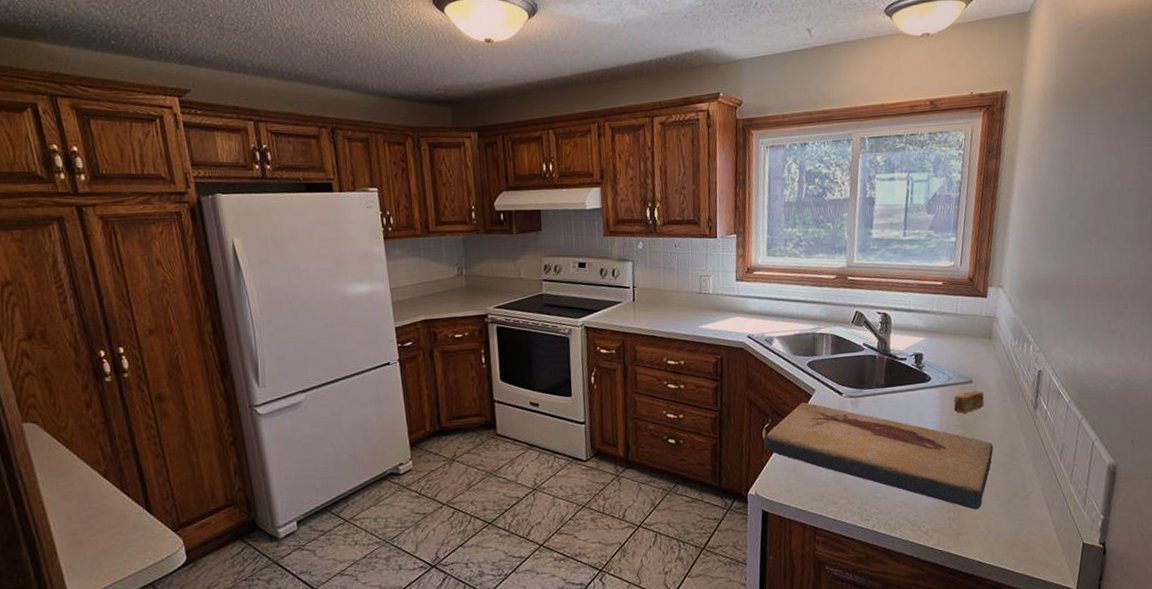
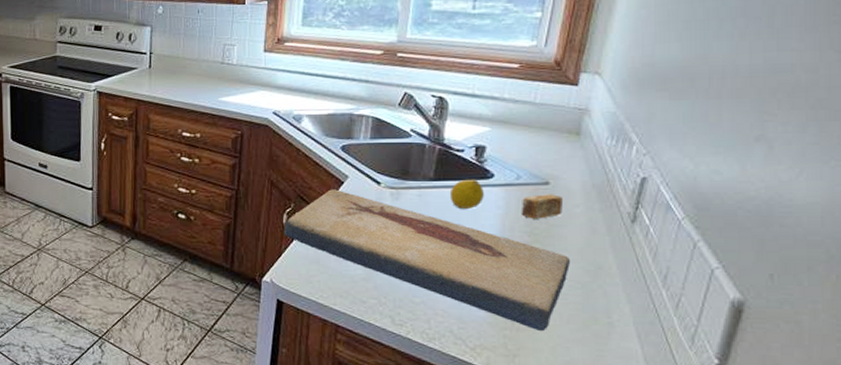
fruit: none [897,383,925,410] -> present [449,179,484,209]

